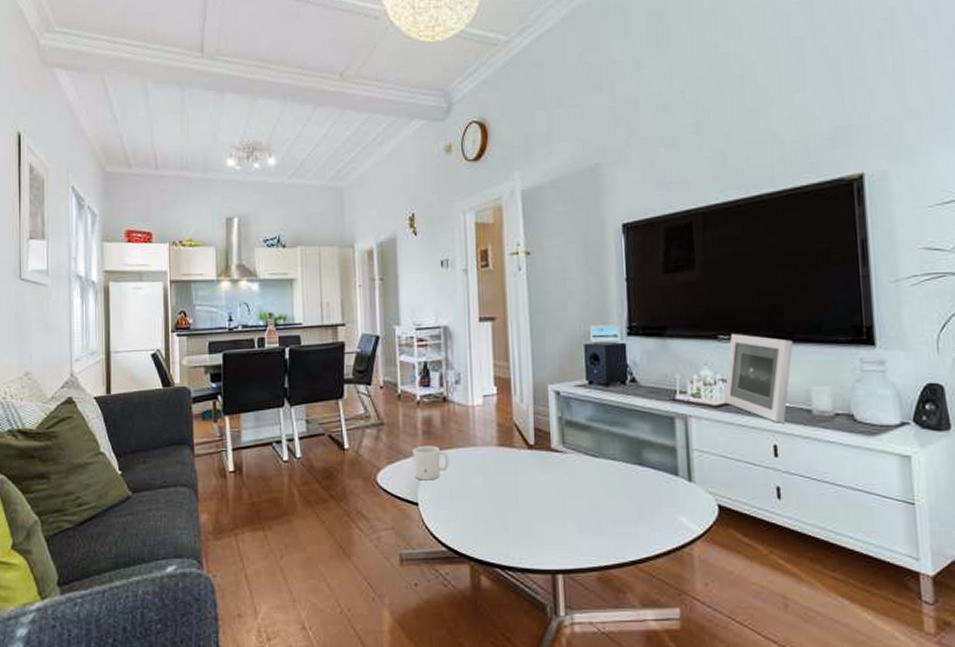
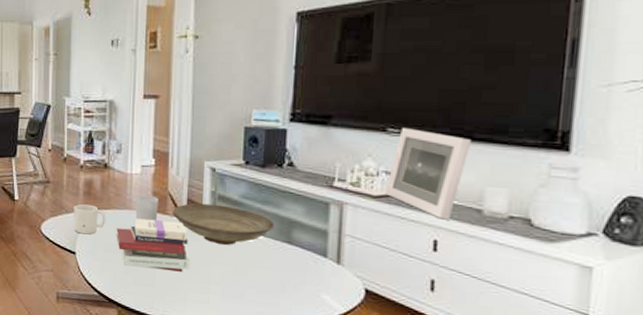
books: none [461,454,544,512] -> present [116,218,190,272]
candle holder: none [480,428,505,457] -> present [135,194,158,221]
decorative bowl: none [520,430,625,474] -> present [173,203,275,245]

